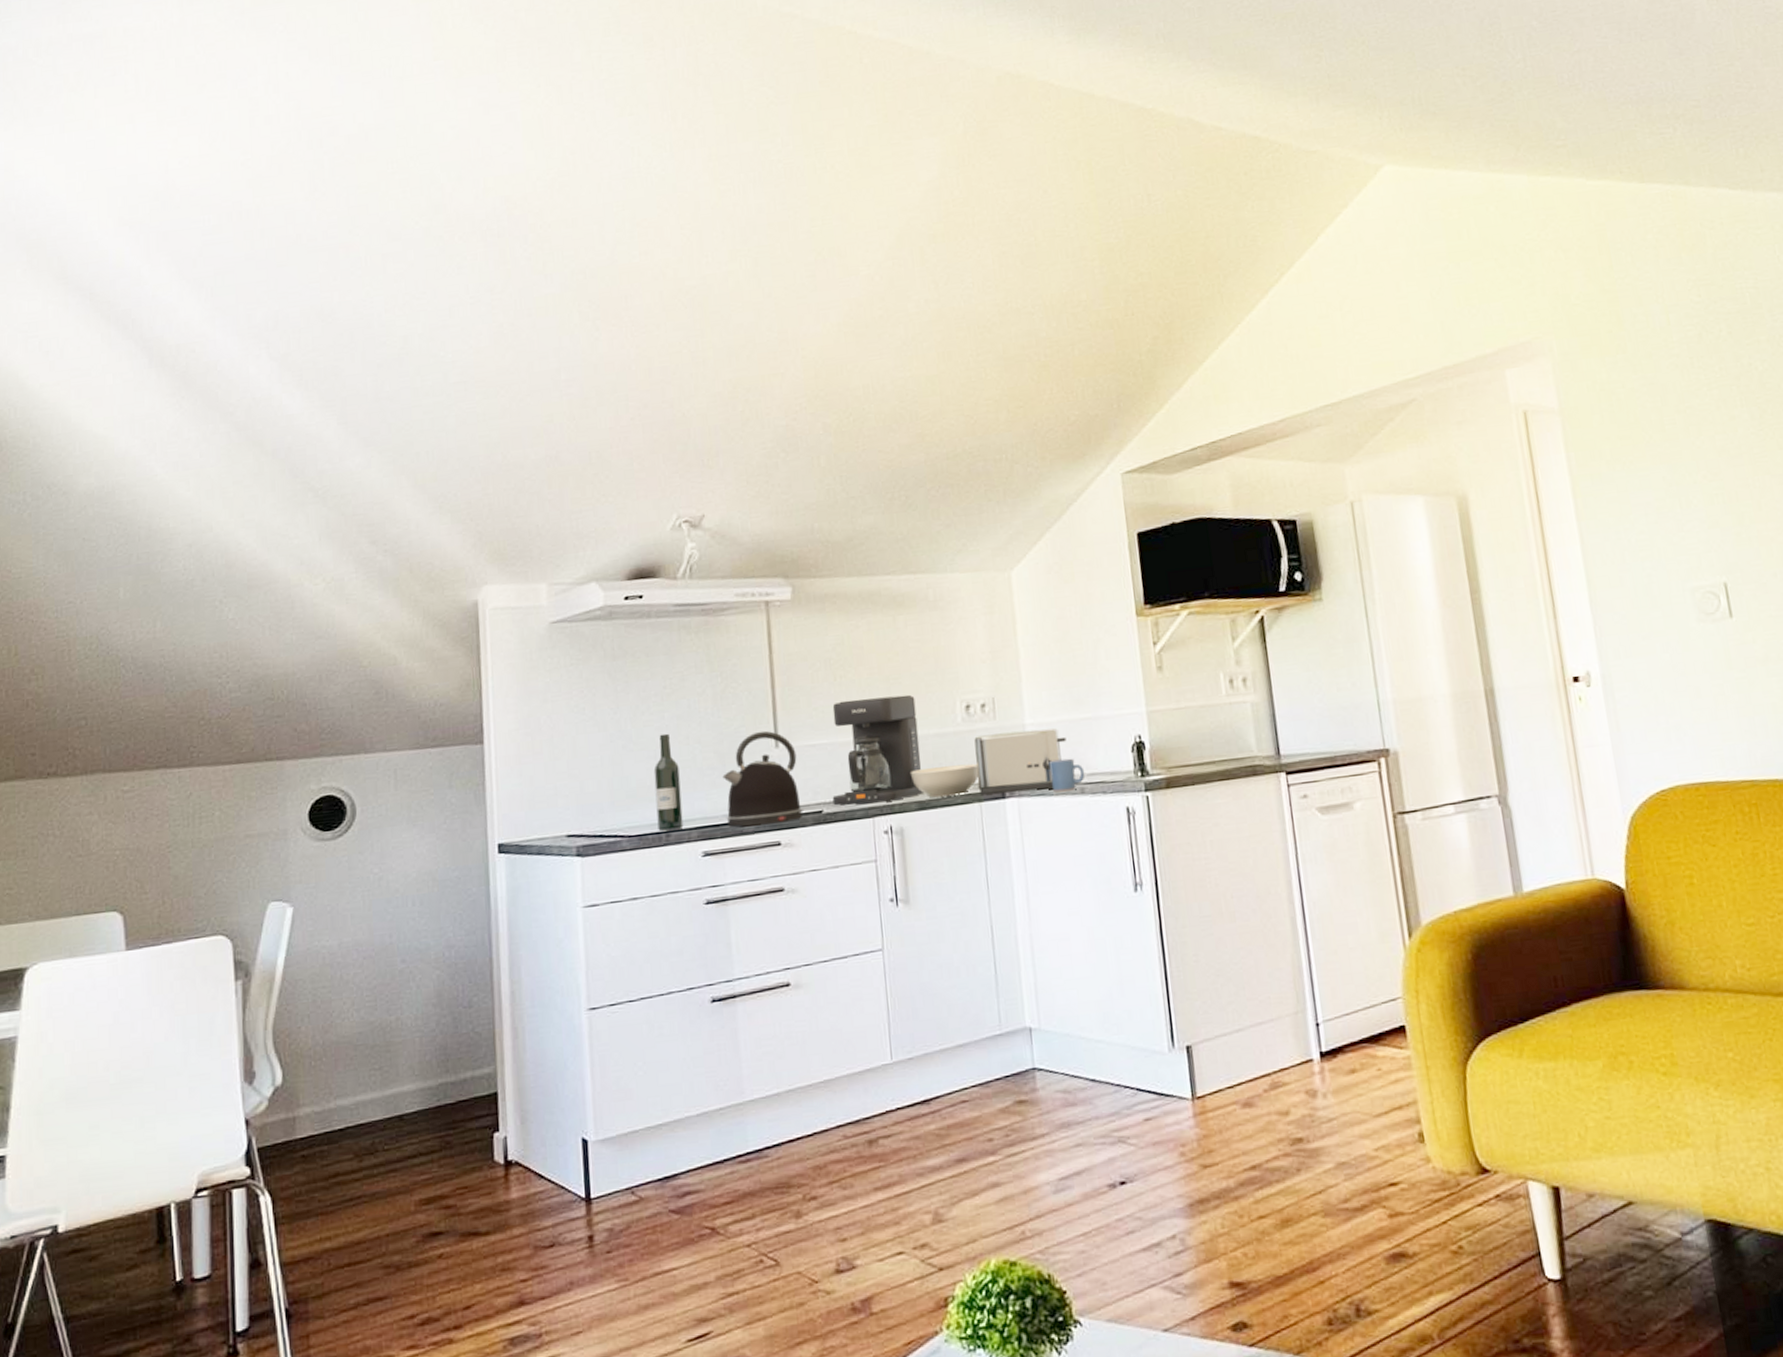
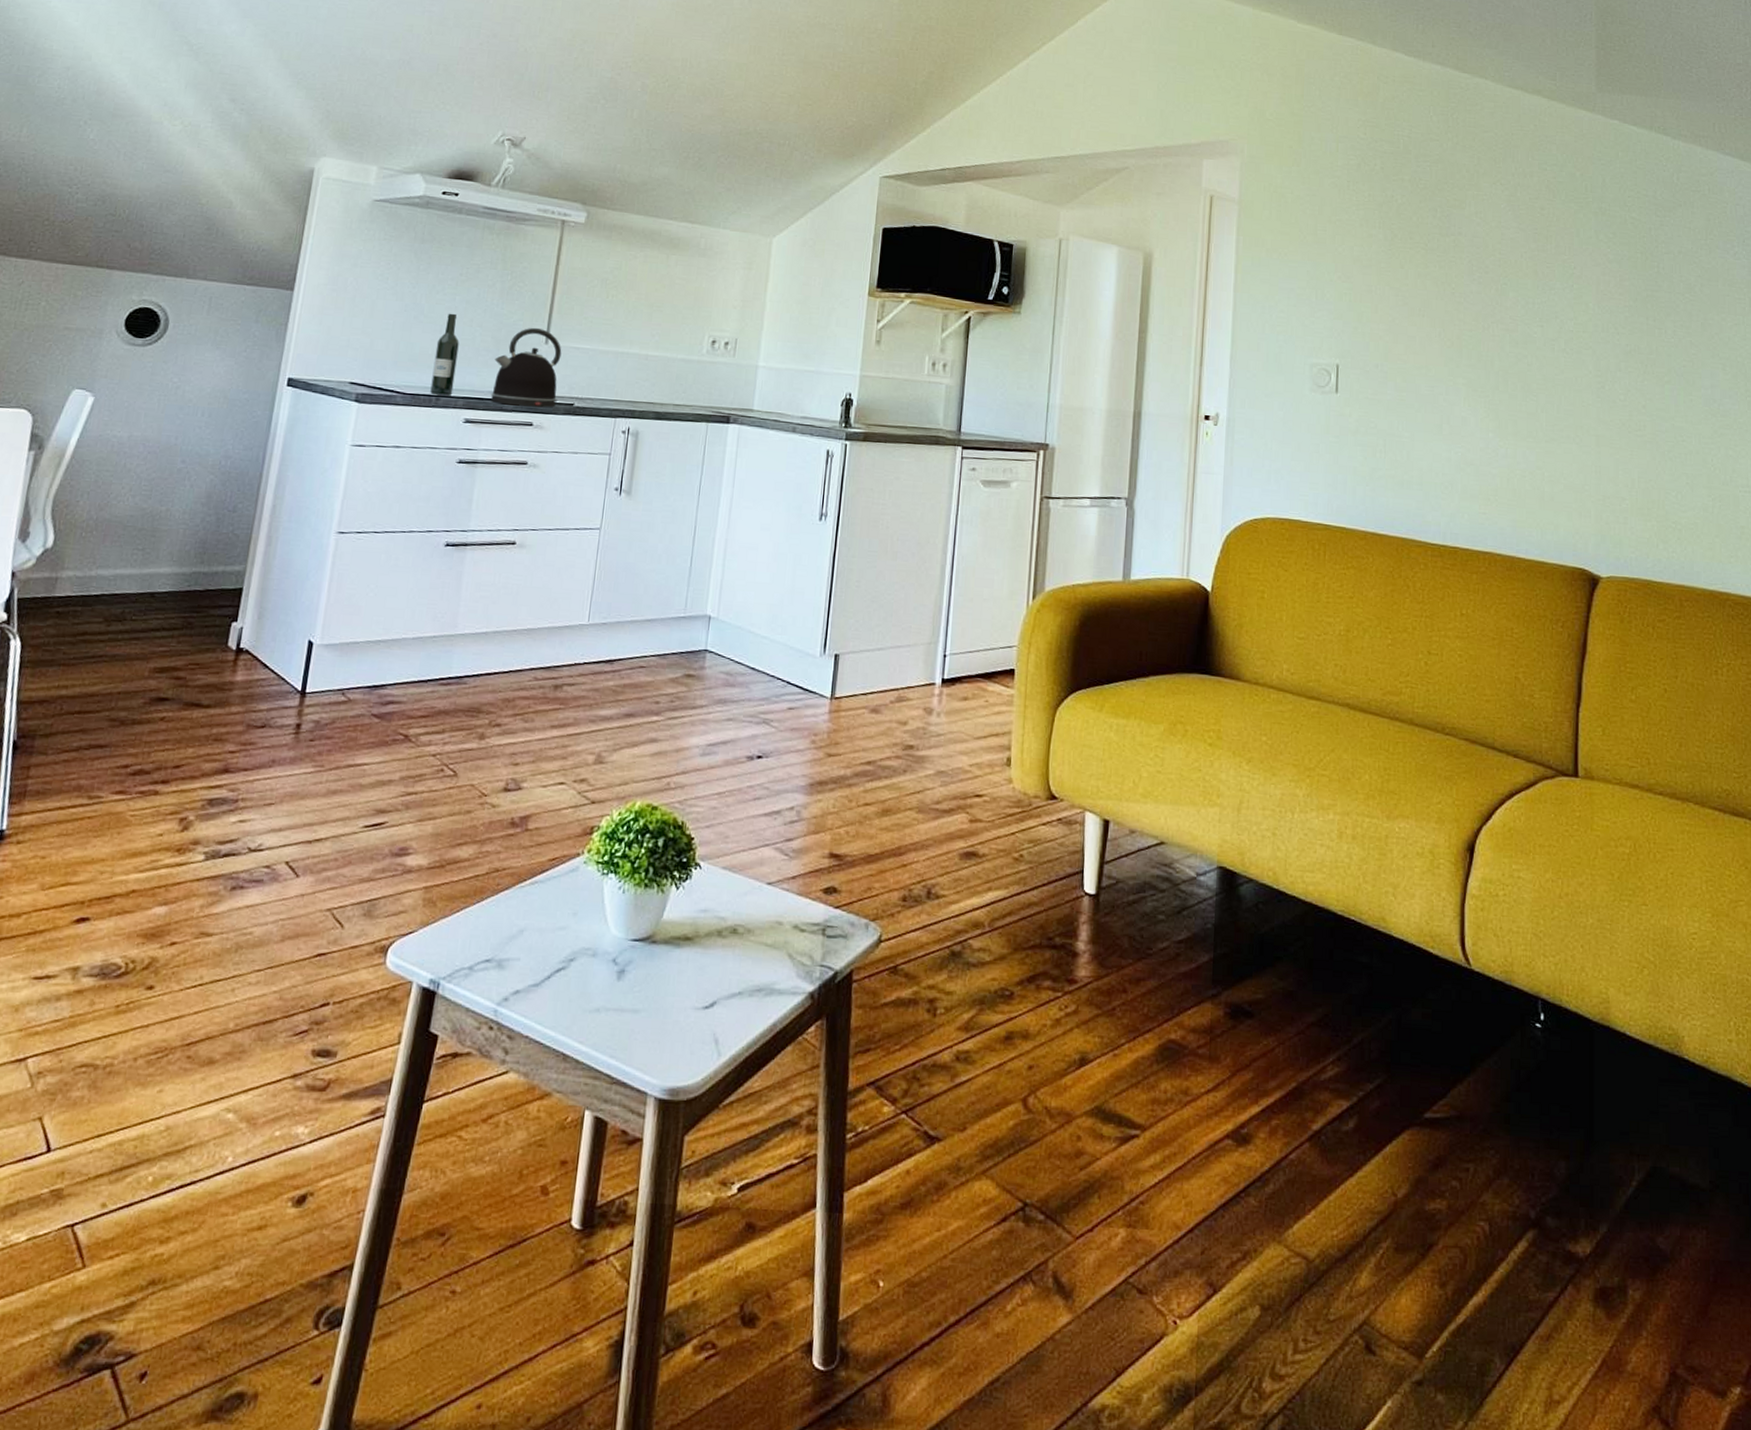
coffee maker: present [832,694,923,806] -> none [584,316,671,408]
bowl: present [909,763,979,798] -> none [653,385,712,413]
toaster: present [974,727,1067,796] -> none [708,367,790,424]
mug: present [1048,758,1085,793] -> none [770,399,799,428]

